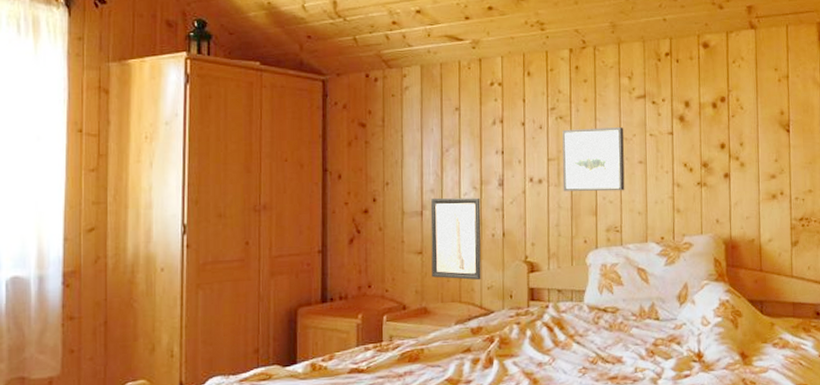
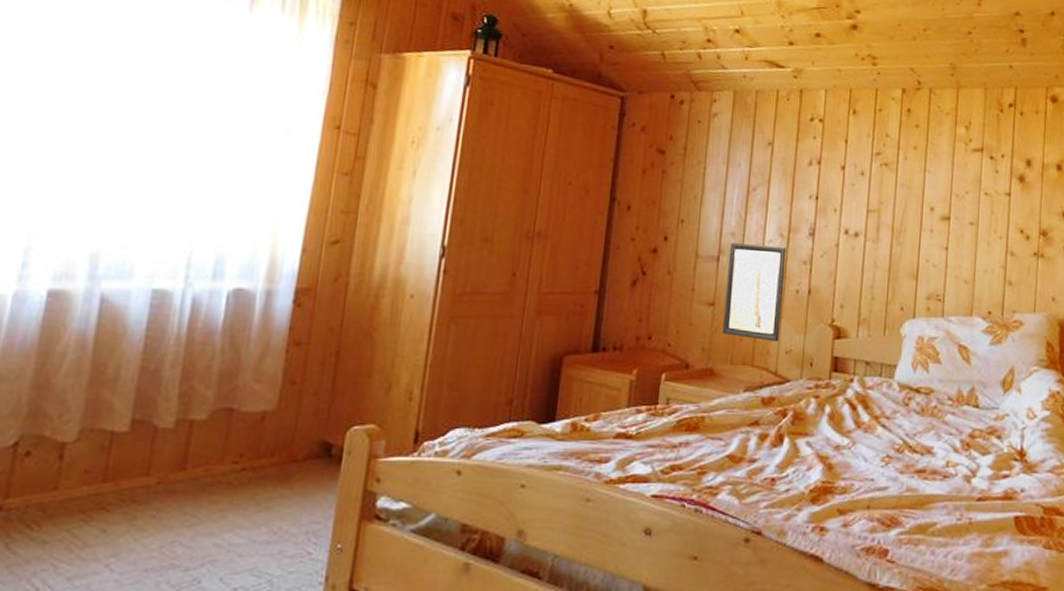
wall art: present [562,127,625,192] -> none [881,178,956,255]

